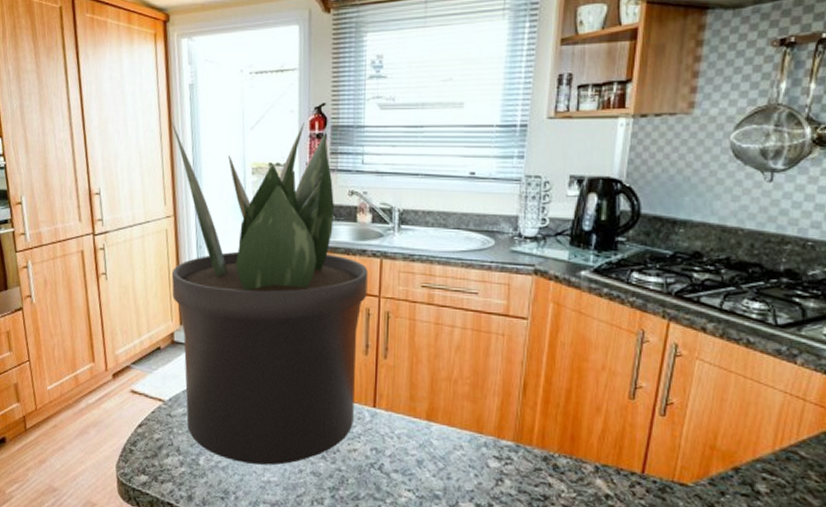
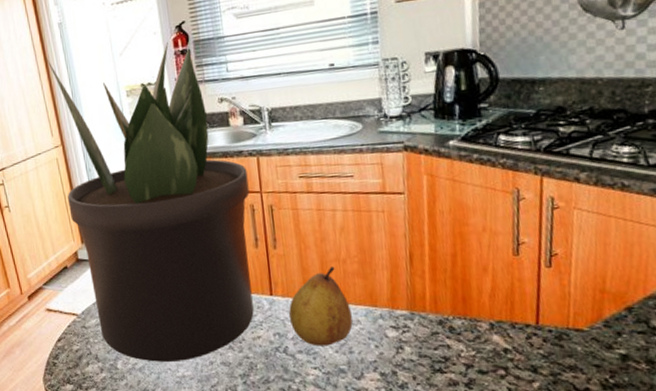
fruit: none [390,385,455,469] -> present [289,266,353,346]

